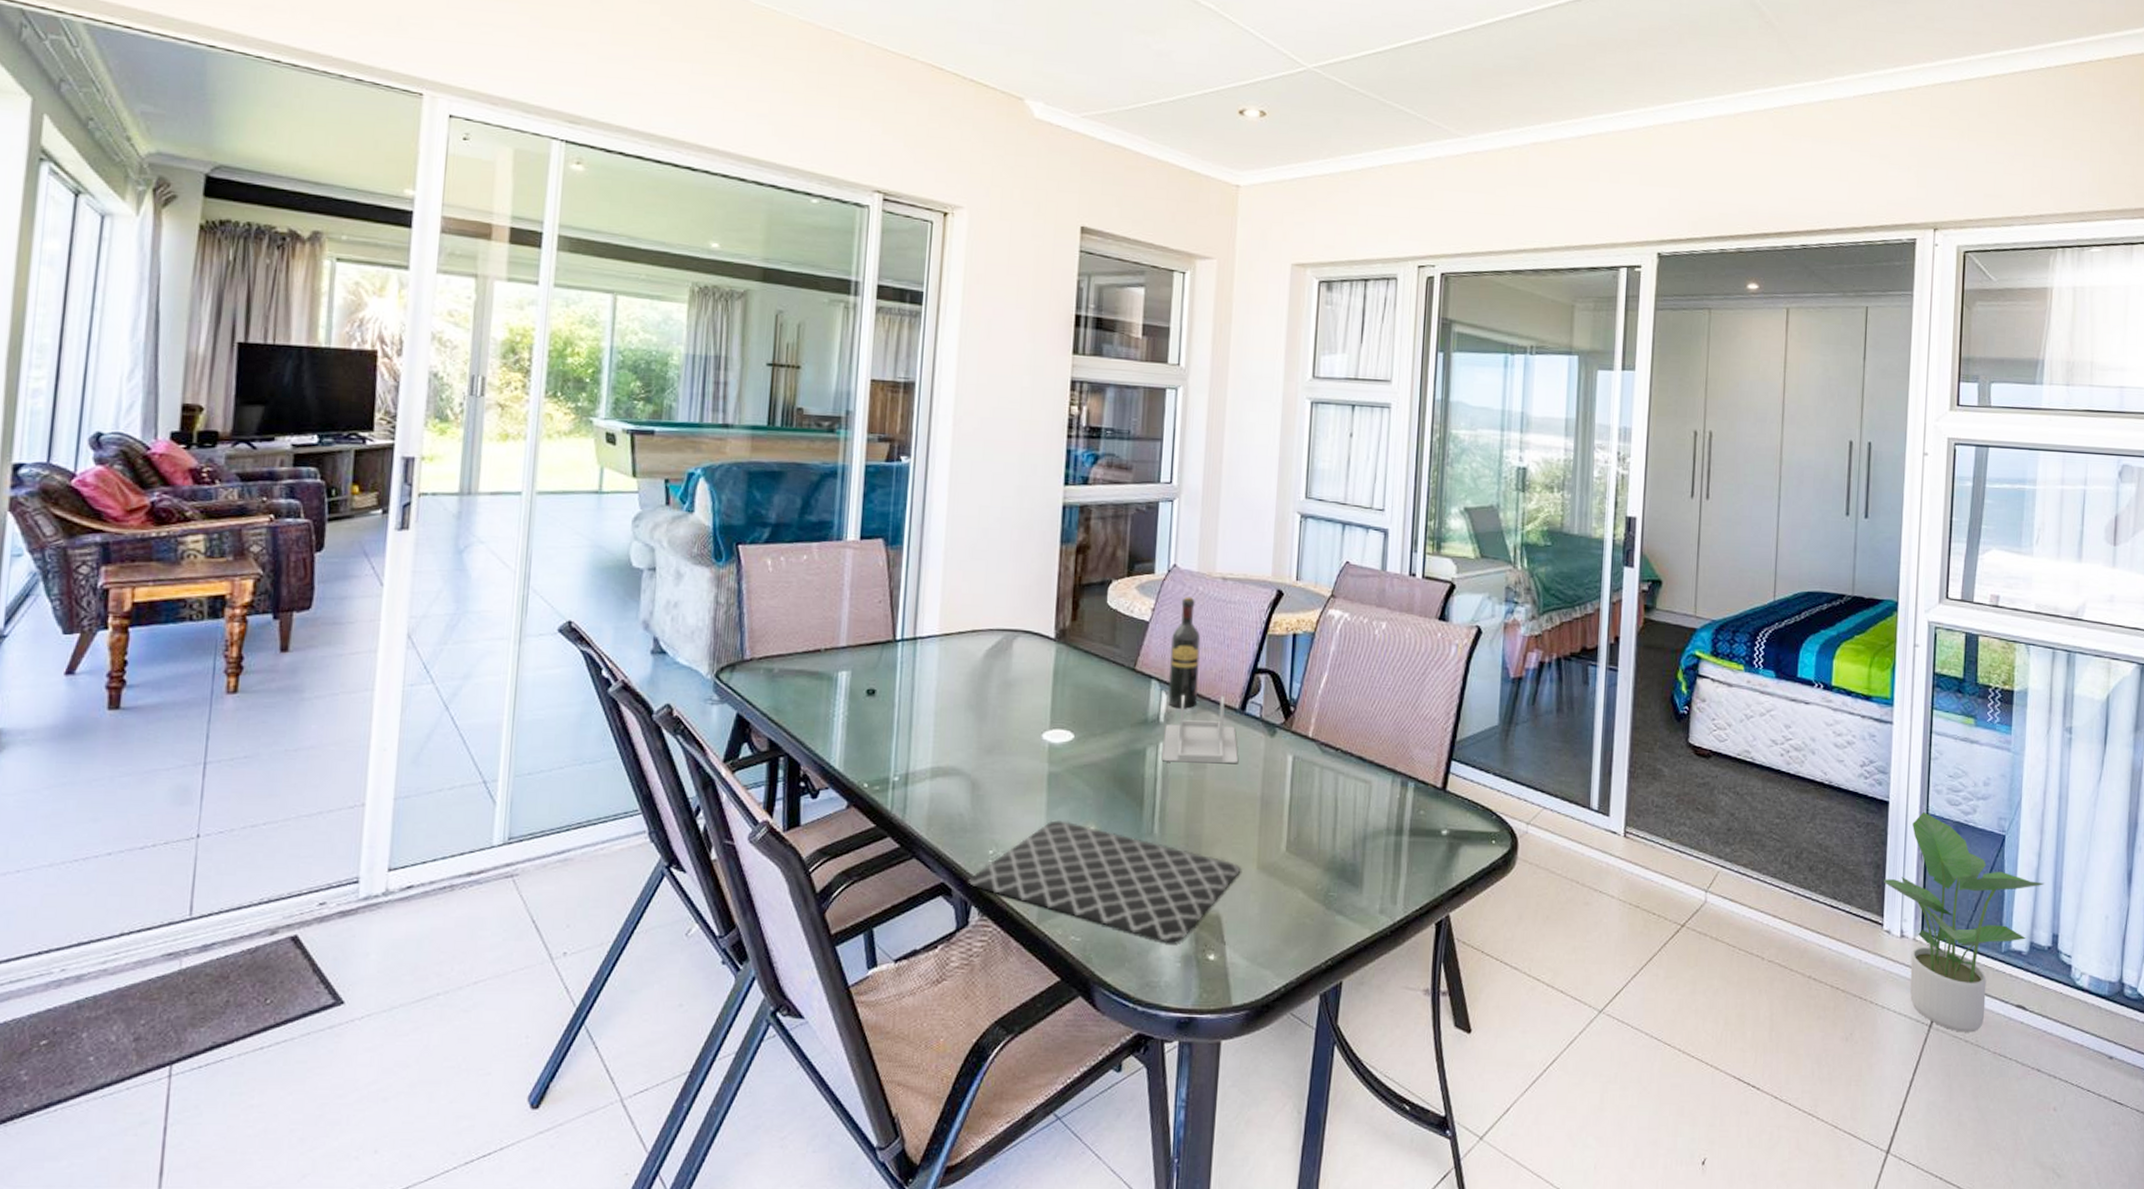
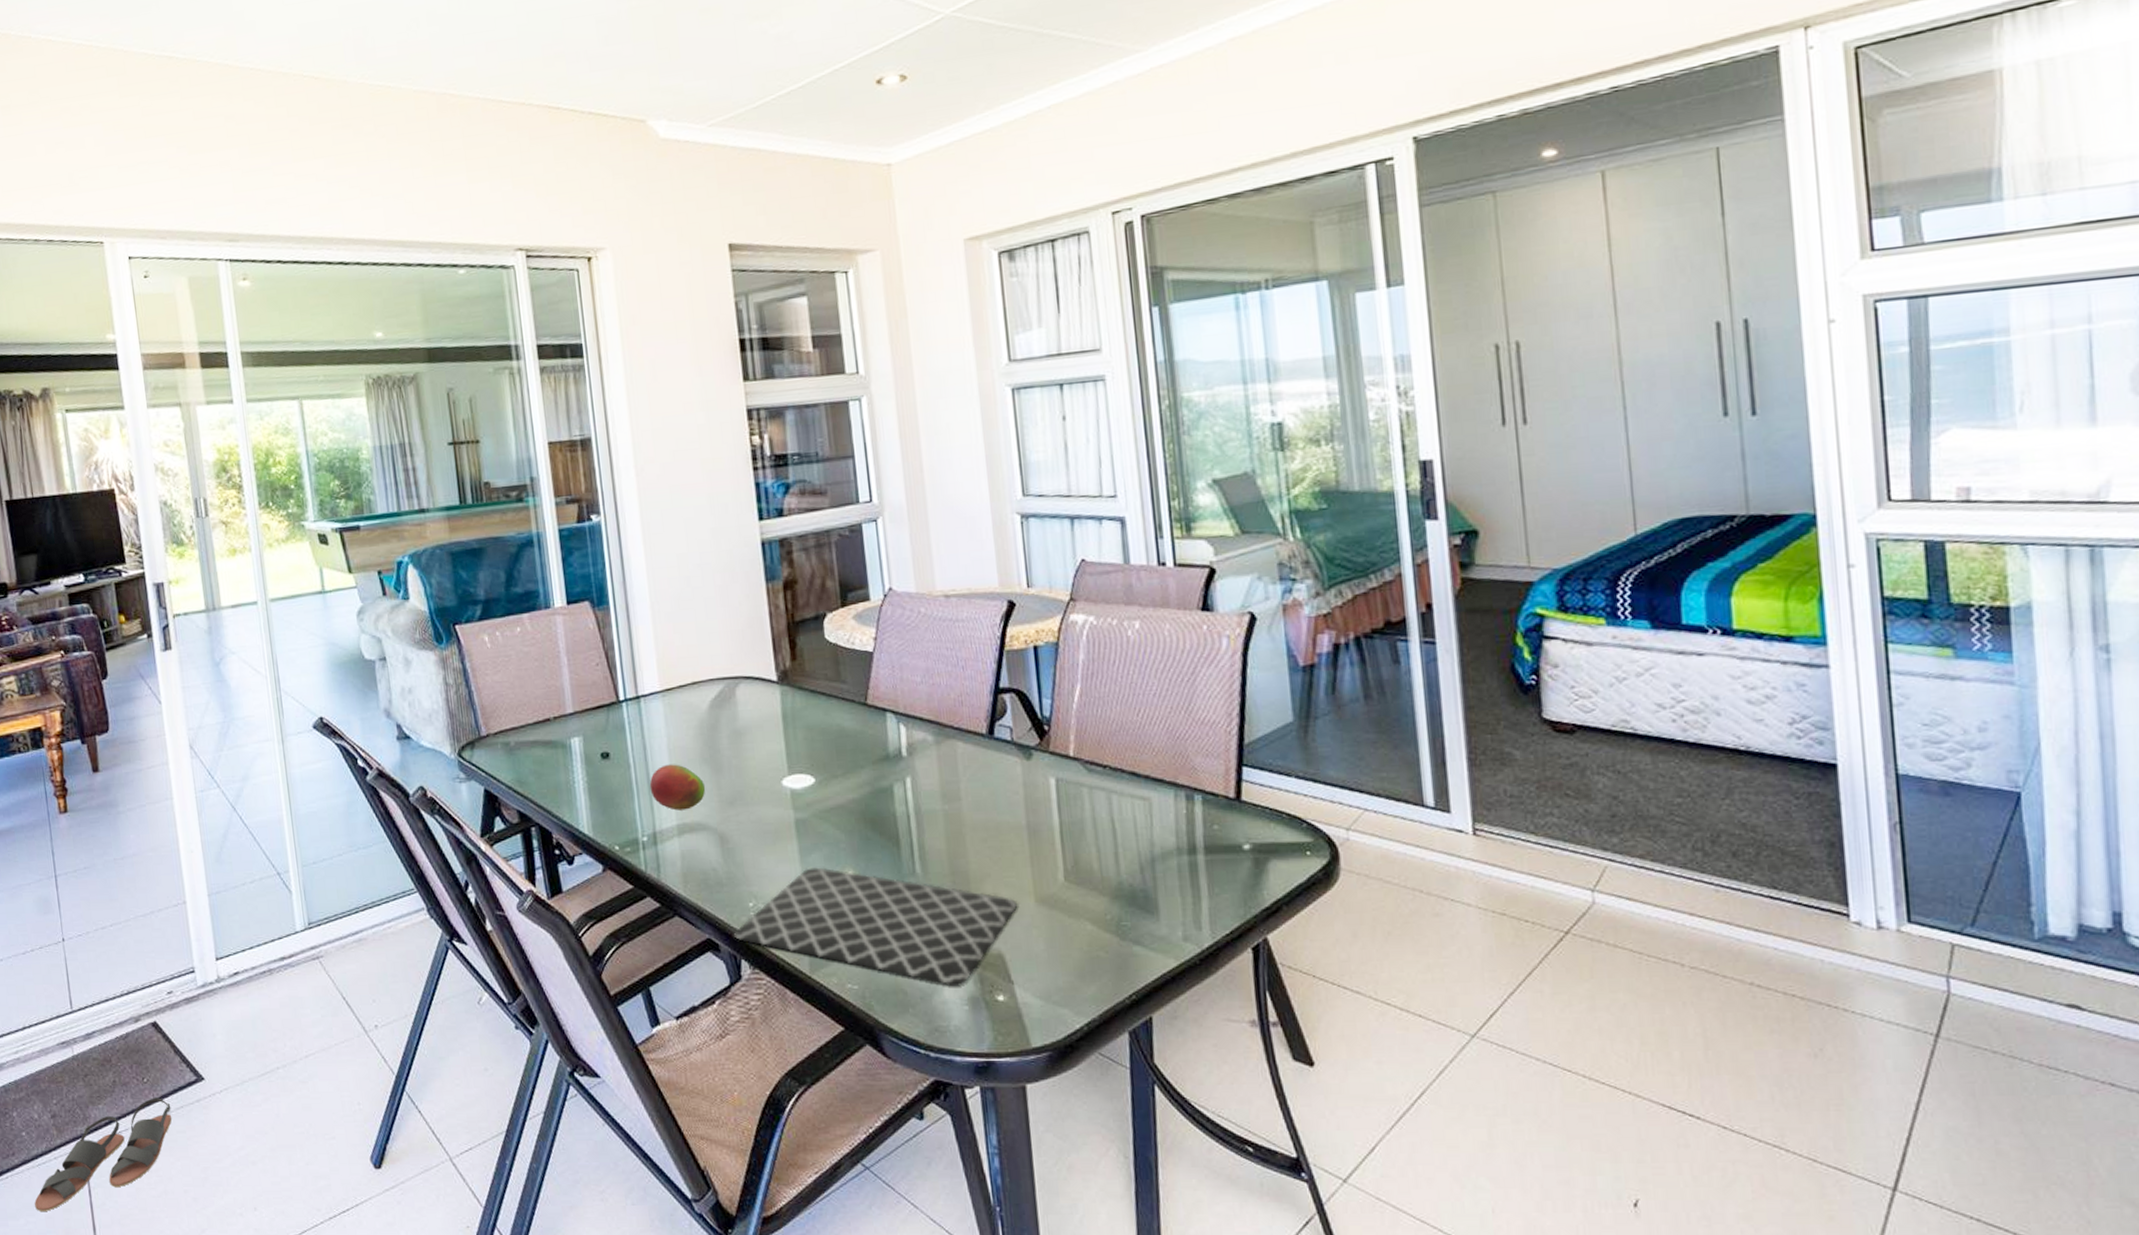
sandal: none [86,1022,295,1151] -> present [35,1097,172,1211]
fruit: none [910,707,967,754] -> present [649,764,706,811]
napkin holder: present [1161,695,1239,764] -> none [909,721,996,798]
wine bottle: present [1168,597,1201,708] -> none [900,620,939,739]
potted plant: present [1884,811,2044,1033] -> none [1843,772,2091,1042]

